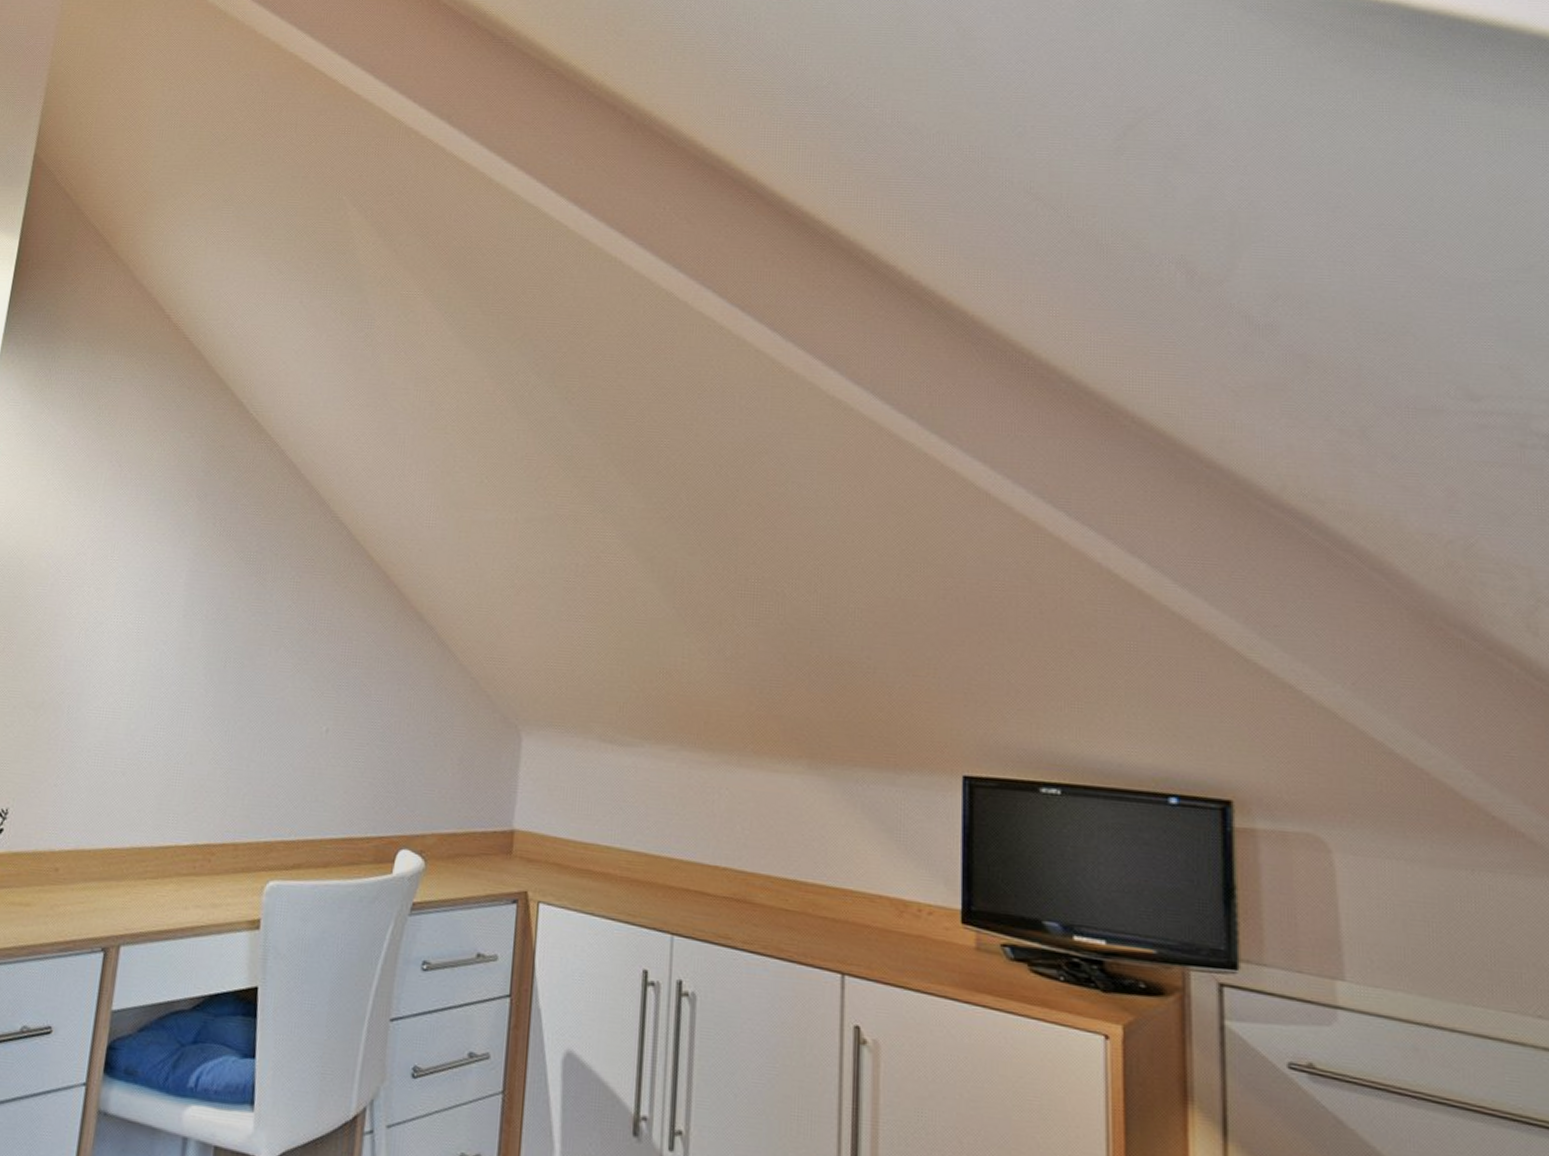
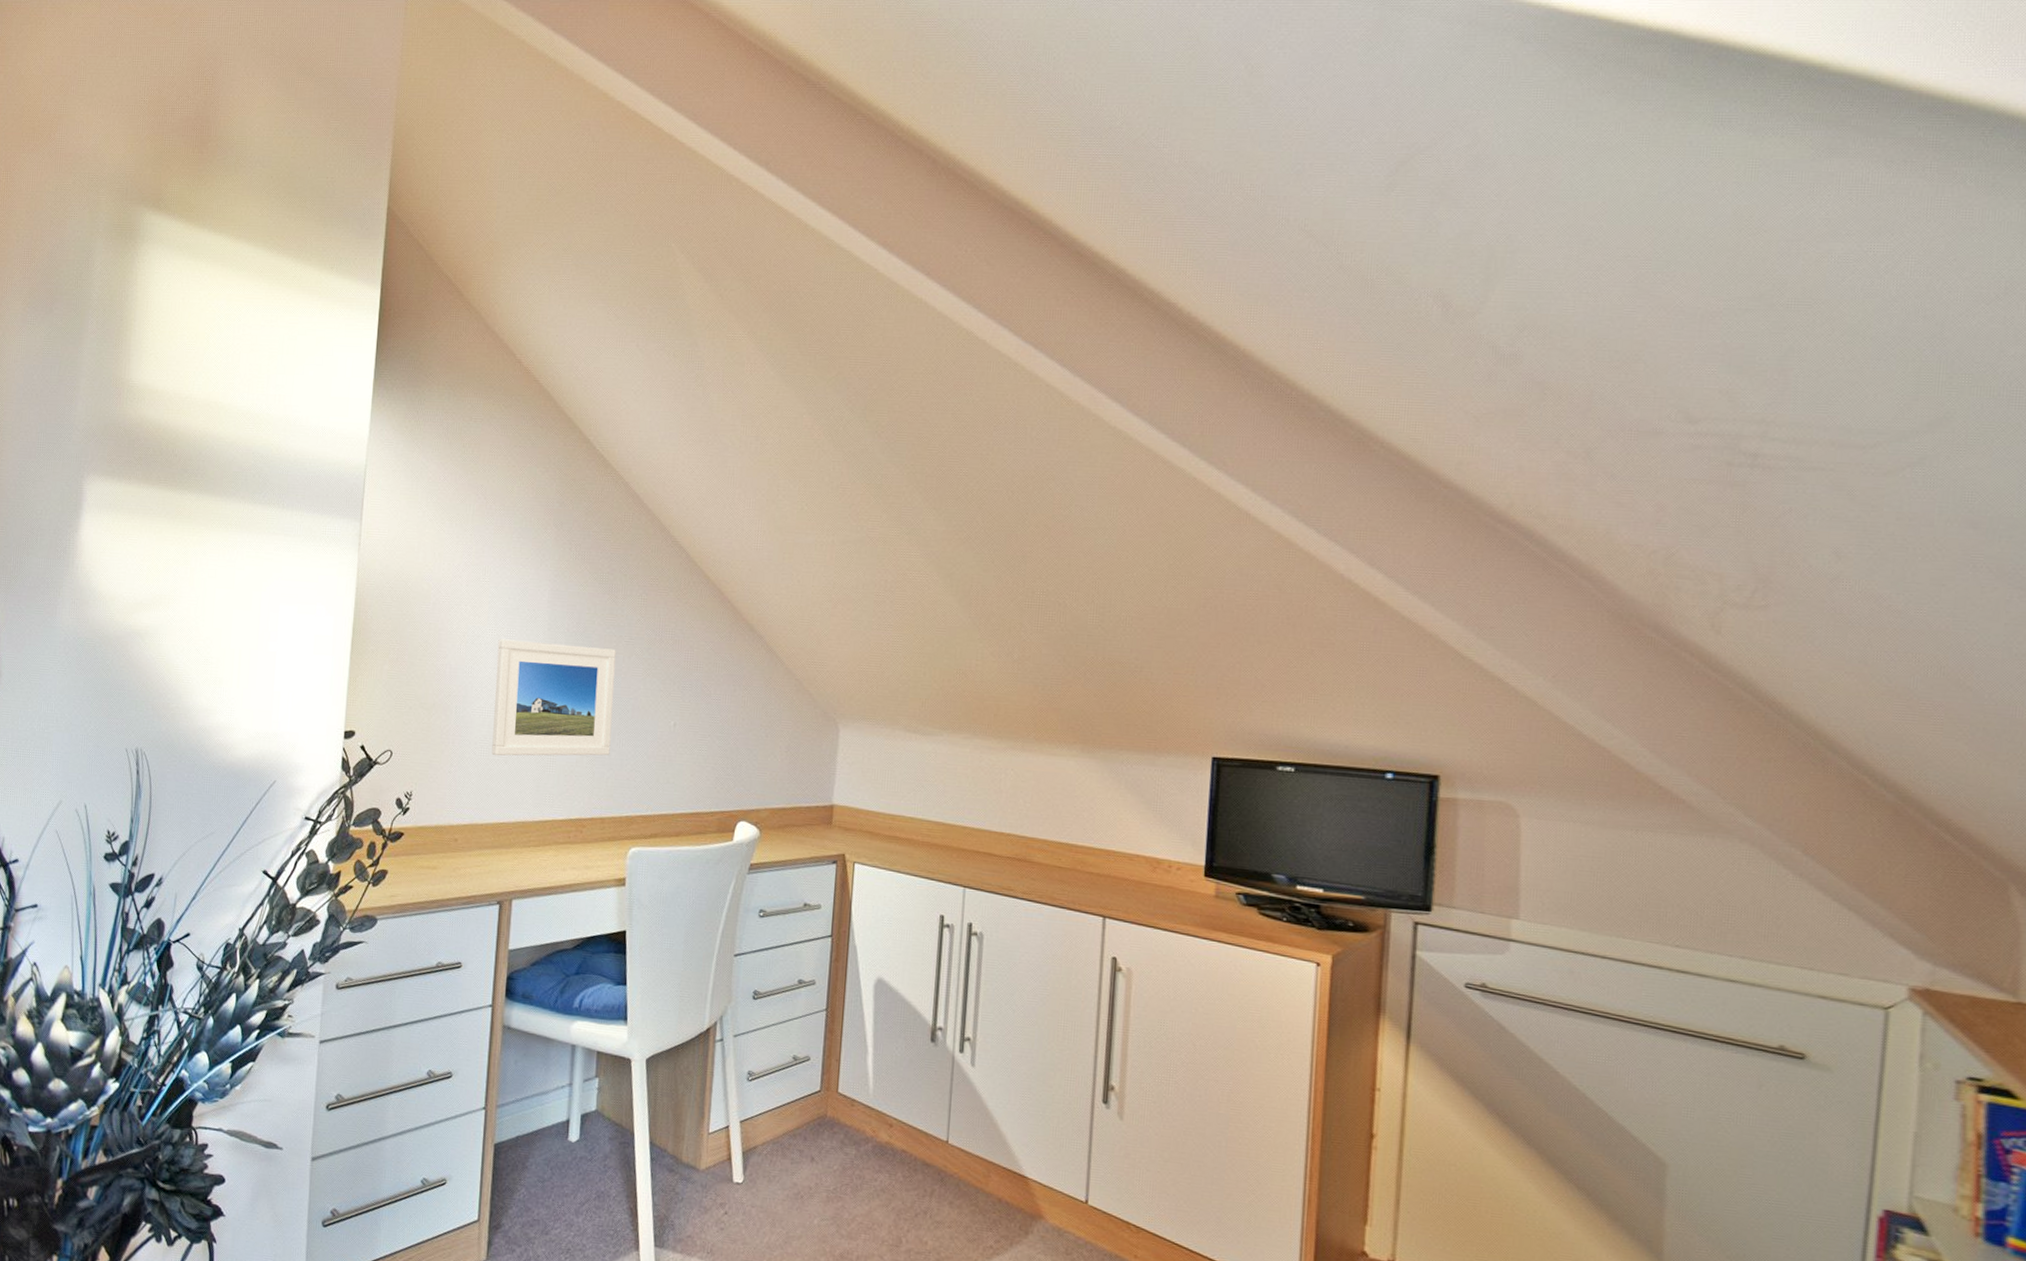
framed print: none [107,626,261,768] -> present [491,639,616,756]

